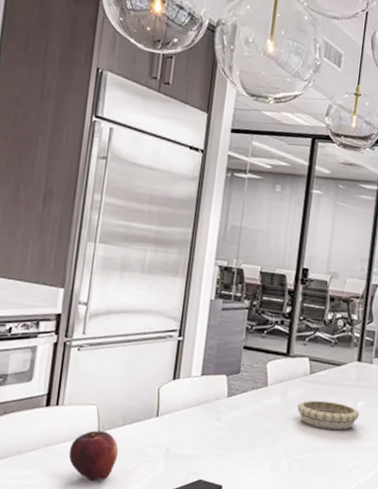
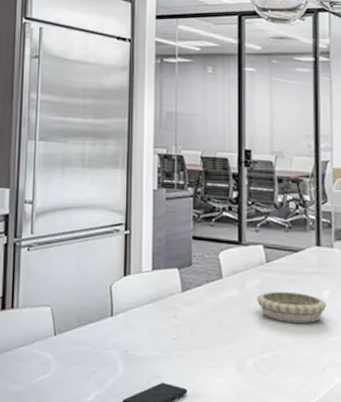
fruit: present [68,430,119,481] -> none [27,333,77,387]

